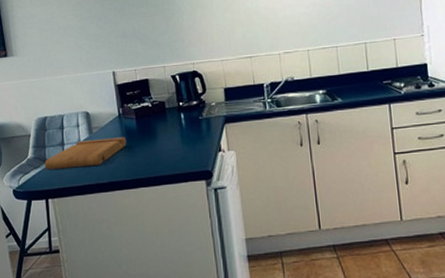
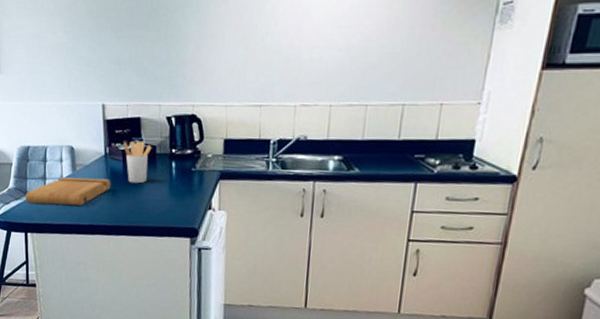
utensil holder: none [135,99,161,138] -> present [123,141,152,184]

